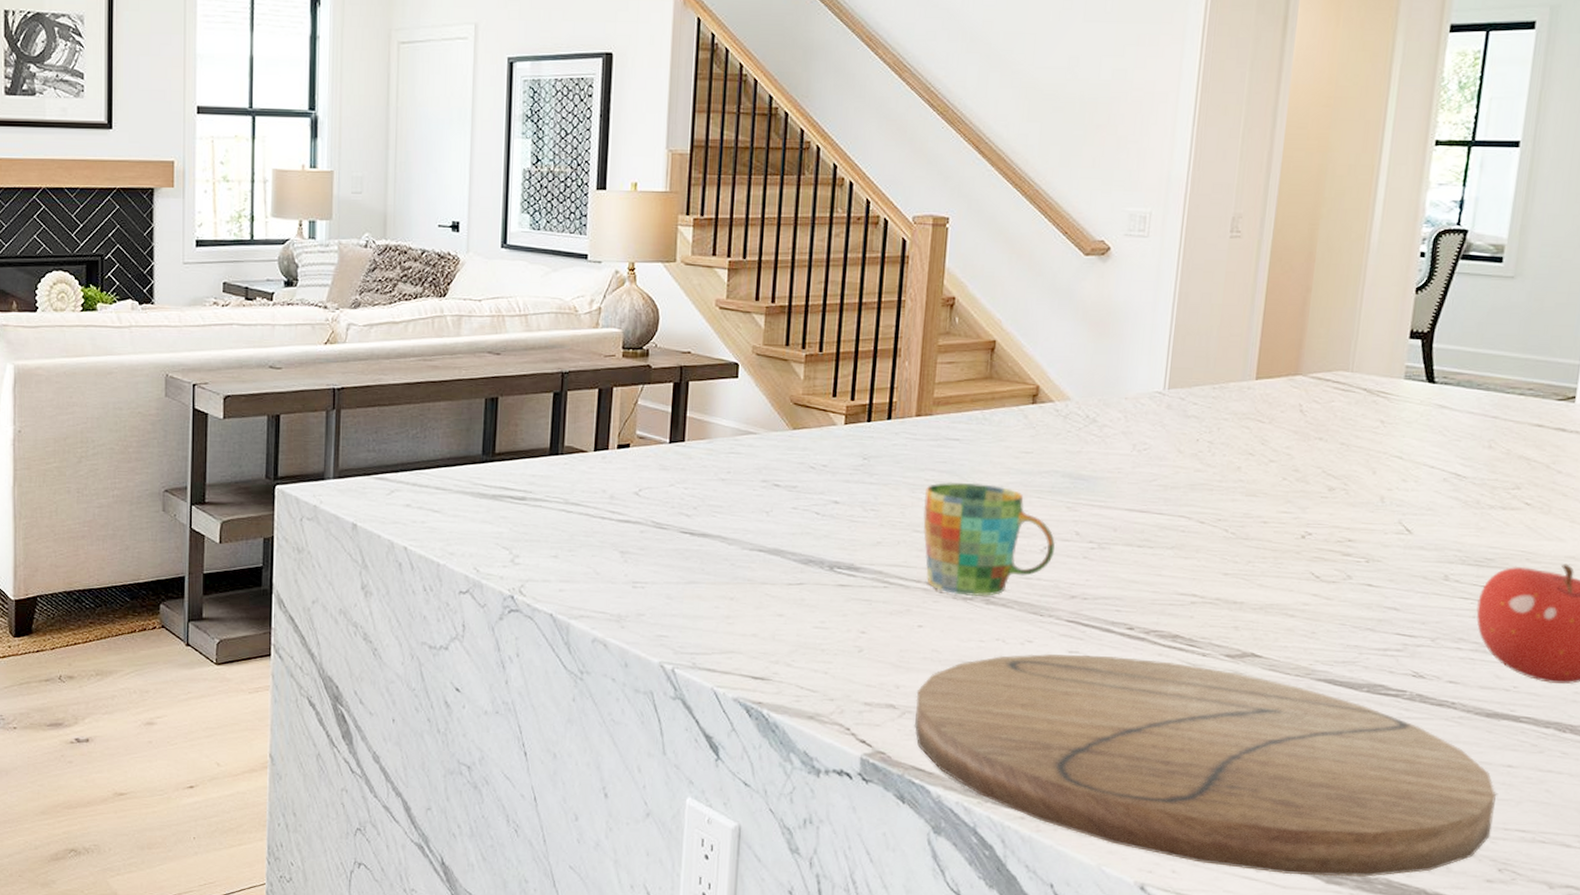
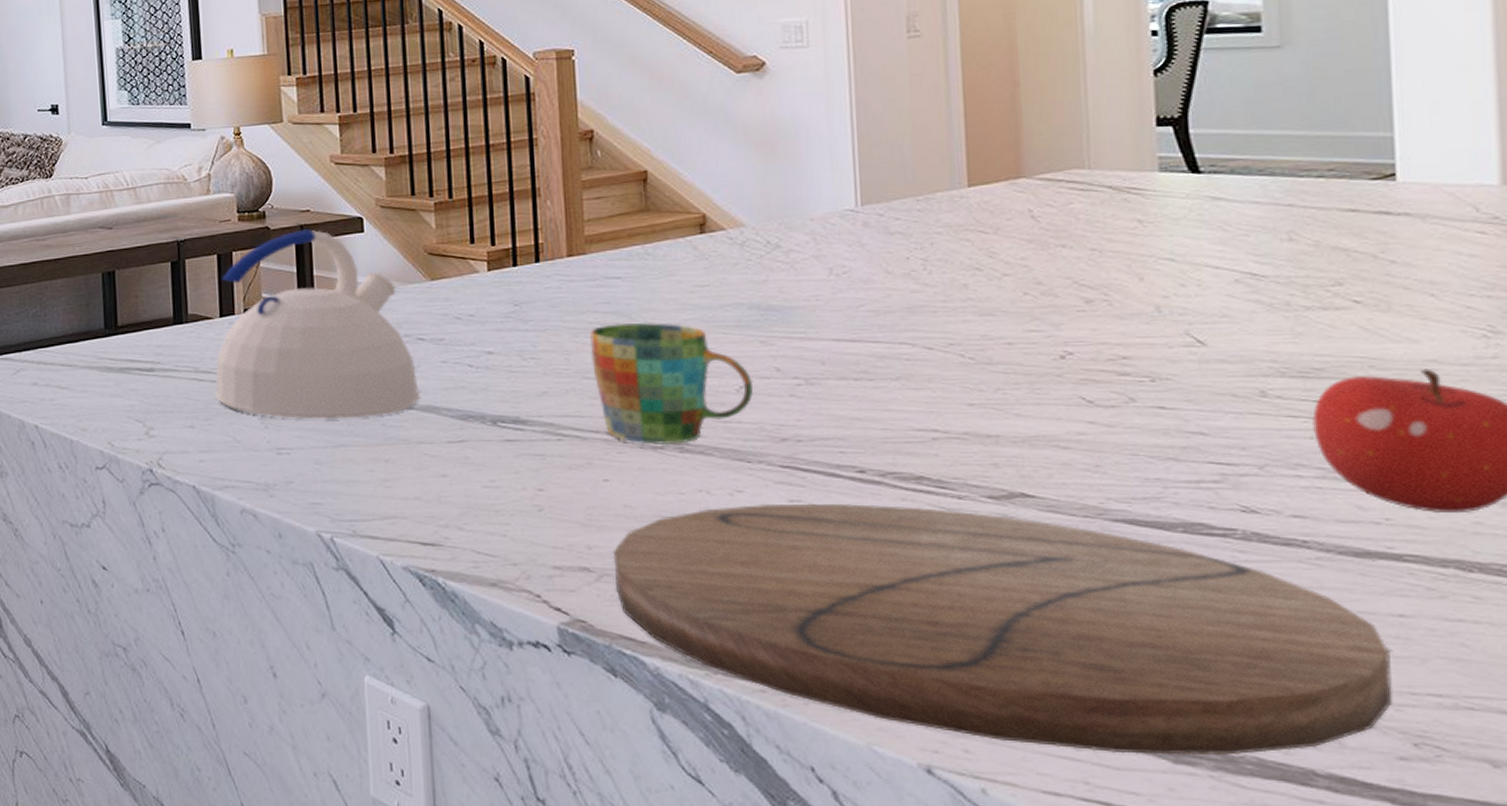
kettle: none [580,371,770,558] -> present [214,229,421,420]

